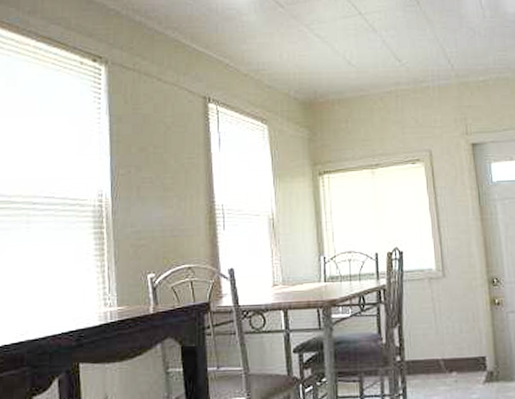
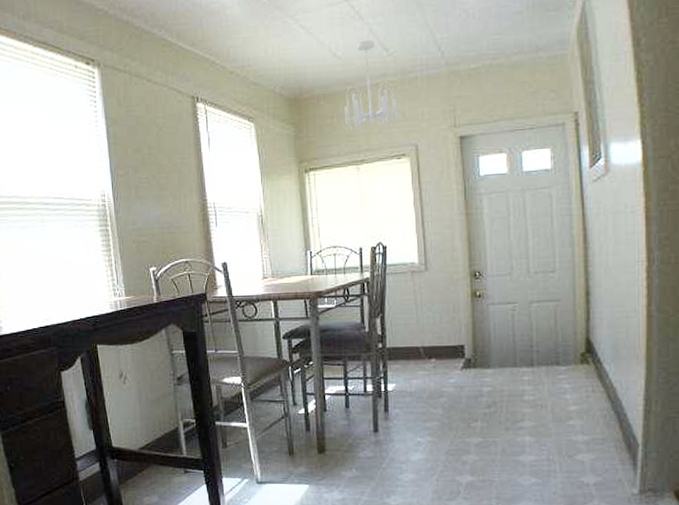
chandelier: none [354,50,417,140] -> present [340,39,403,136]

